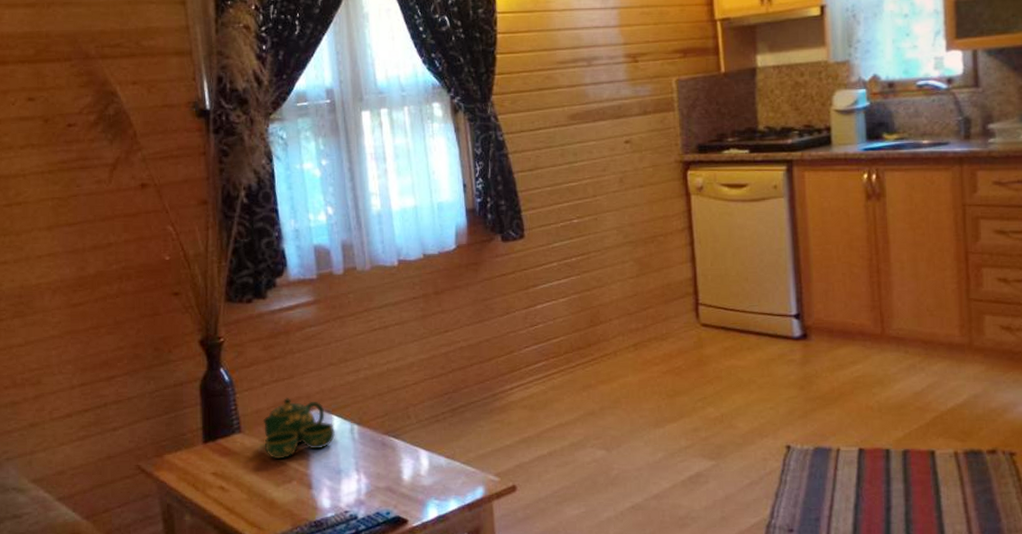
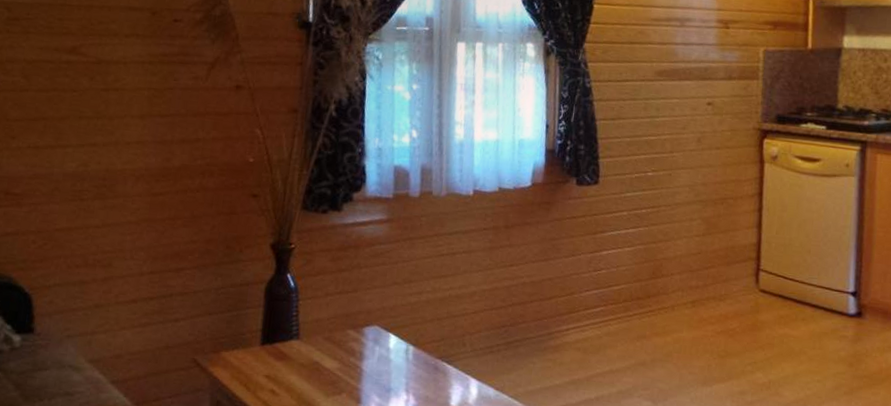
tea set: present [262,398,335,459] -> none [319,311,391,370]

